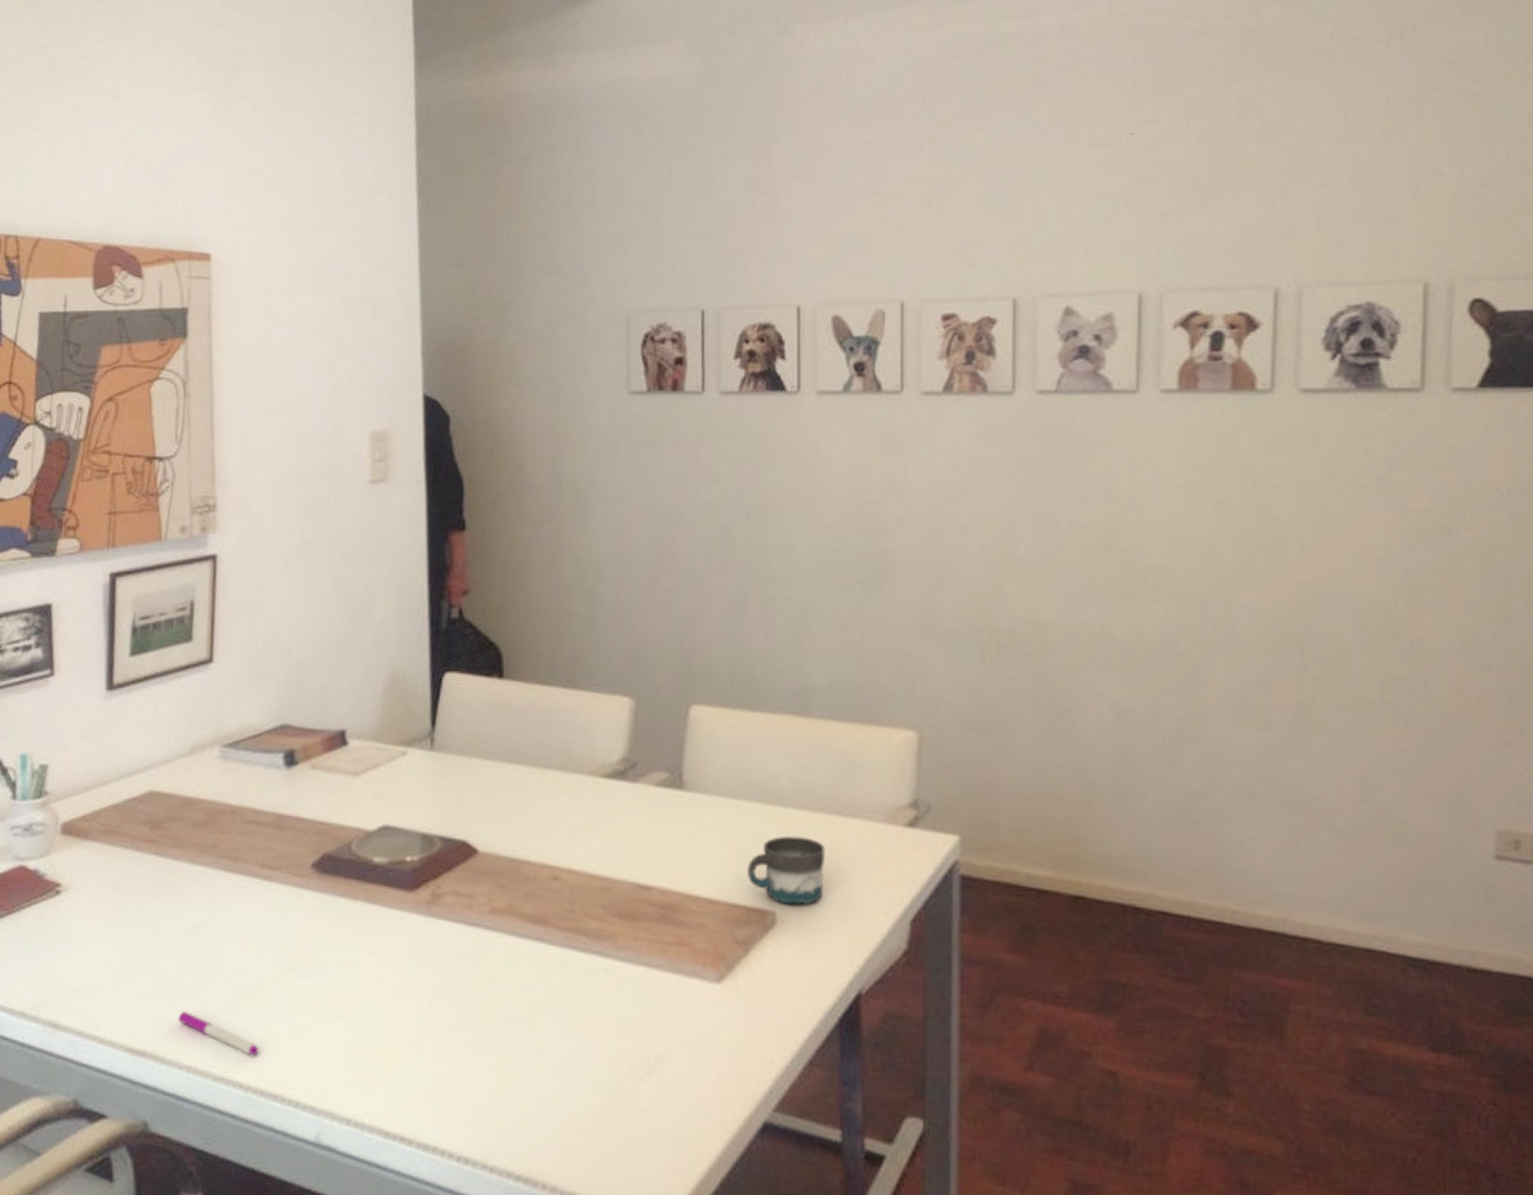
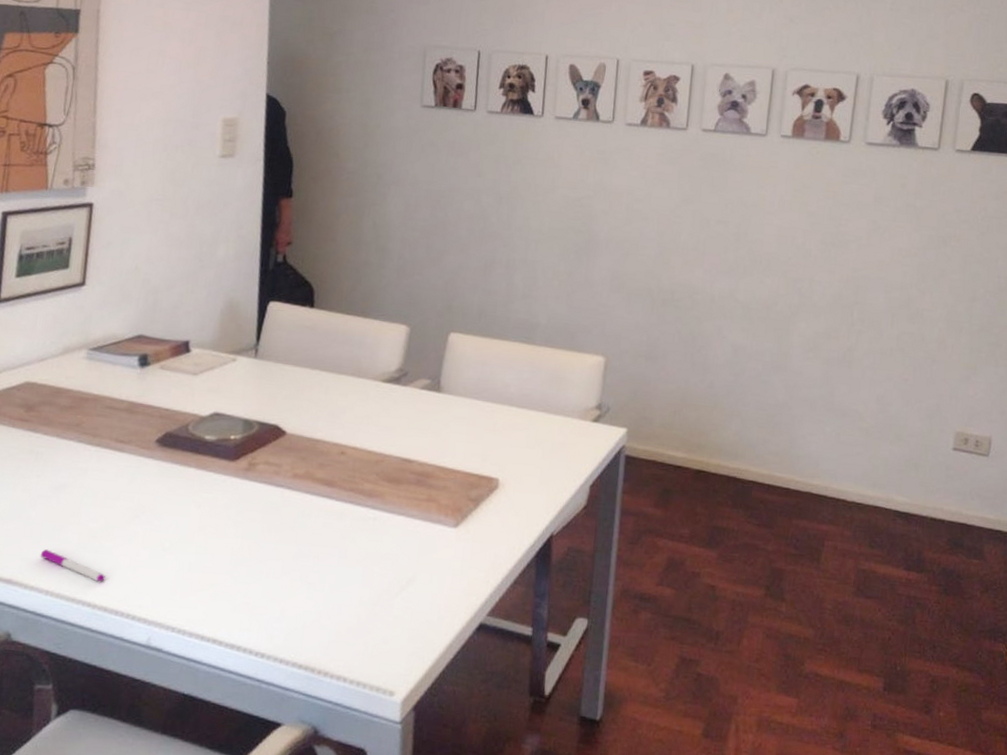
mug: present [748,835,825,905] -> none [481,426,536,474]

